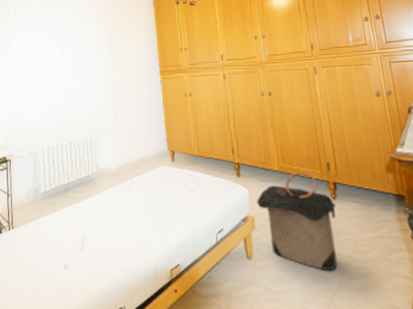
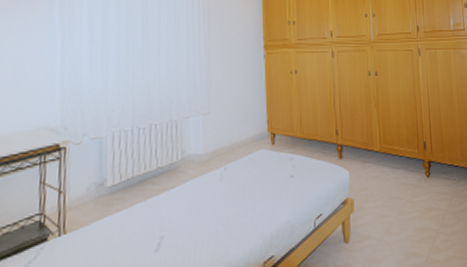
laundry hamper: present [256,171,337,271] -> none [357,151,430,247]

